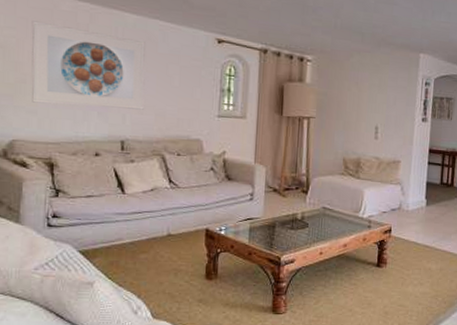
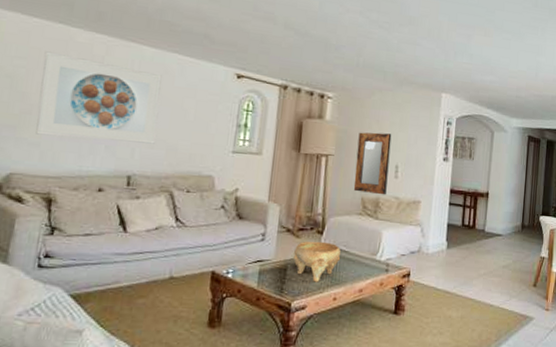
decorative bowl: none [281,200,325,238] -> present [293,241,341,282]
home mirror: none [335,94,371,156] -> present [353,132,392,195]

